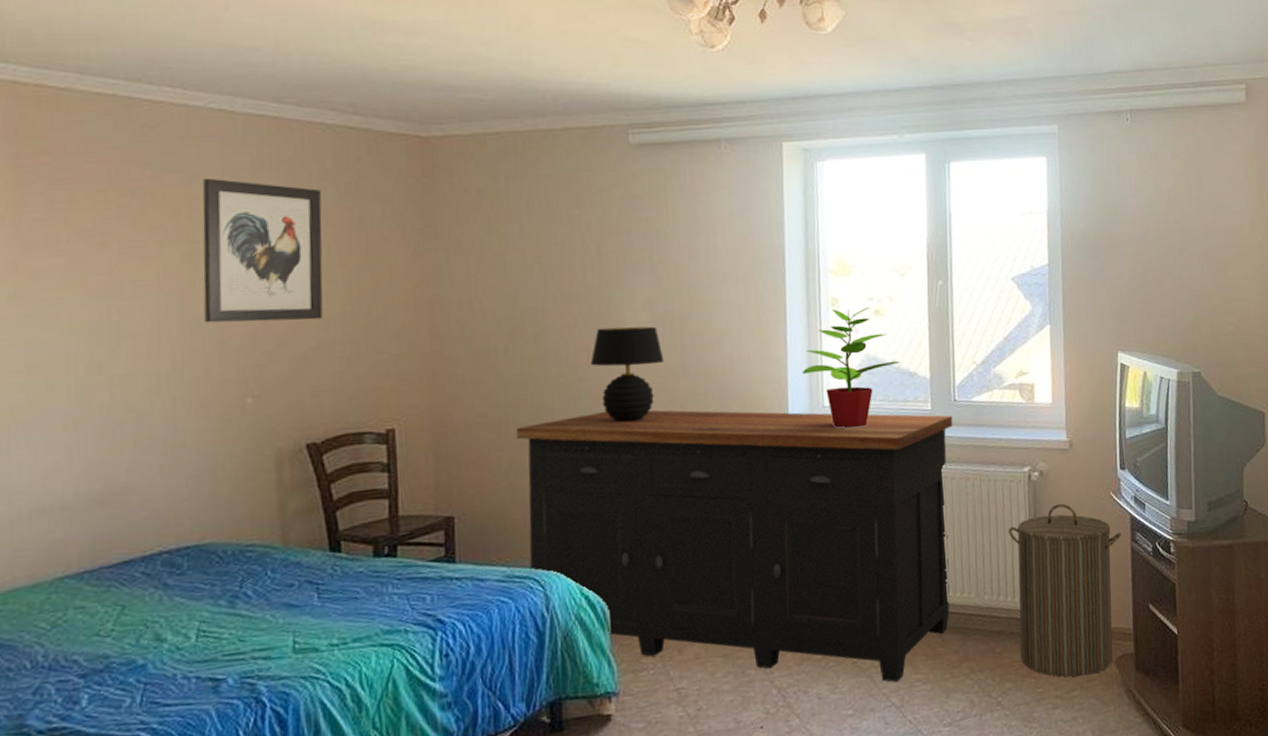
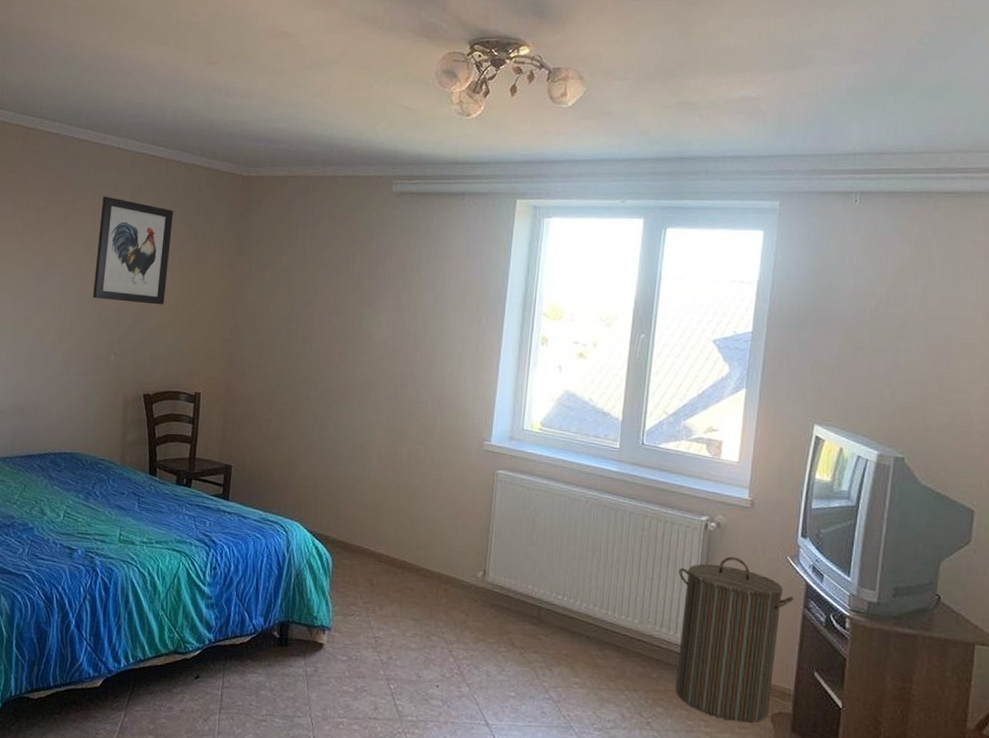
sideboard: present [515,409,953,683] -> none [279,404,639,680]
table lamp: present [590,326,664,423] -> none [341,338,398,417]
potted plant: present [802,306,900,428] -> none [508,347,596,453]

